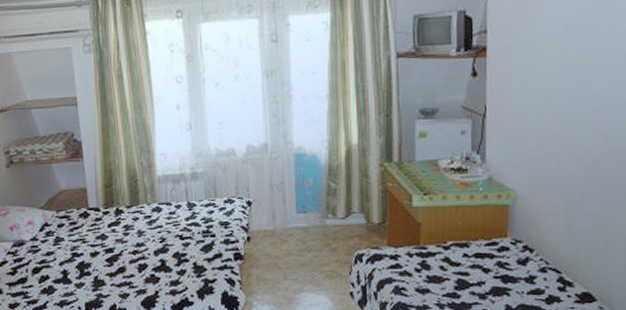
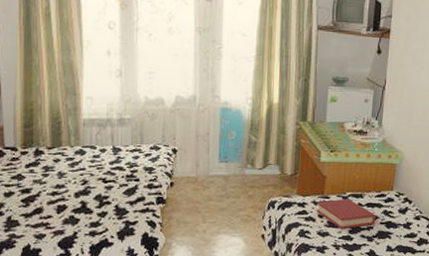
hardback book: none [412,248,488,286] -> present [316,198,376,230]

